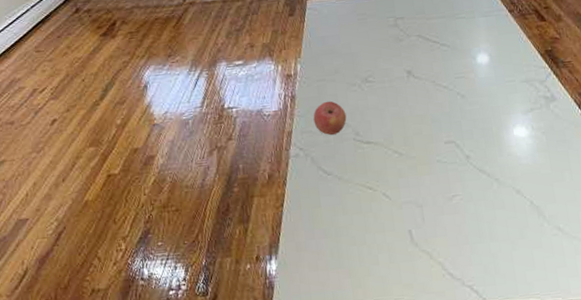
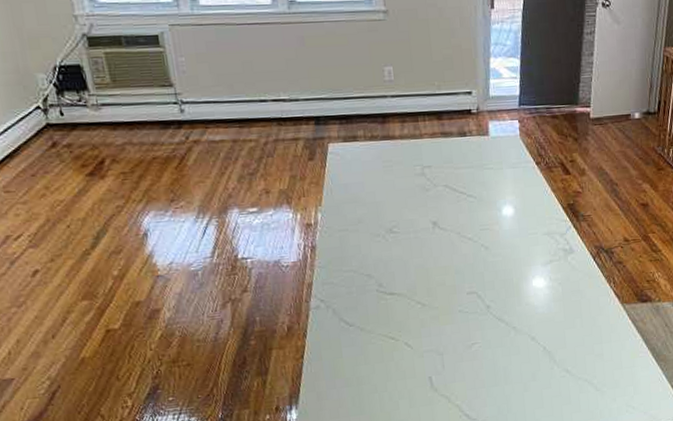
apple: present [313,101,347,135] -> none [335,251,370,286]

